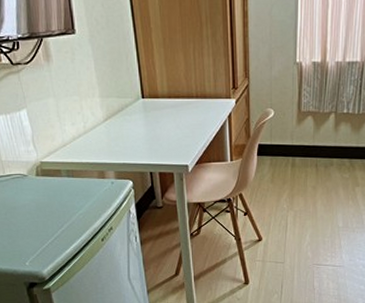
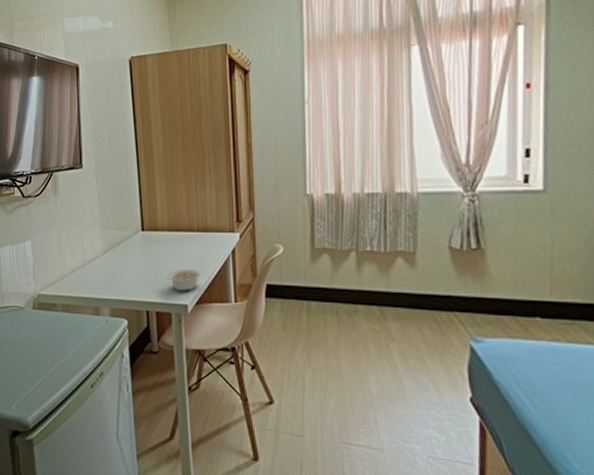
legume: none [168,133,200,153] -> present [167,269,200,291]

